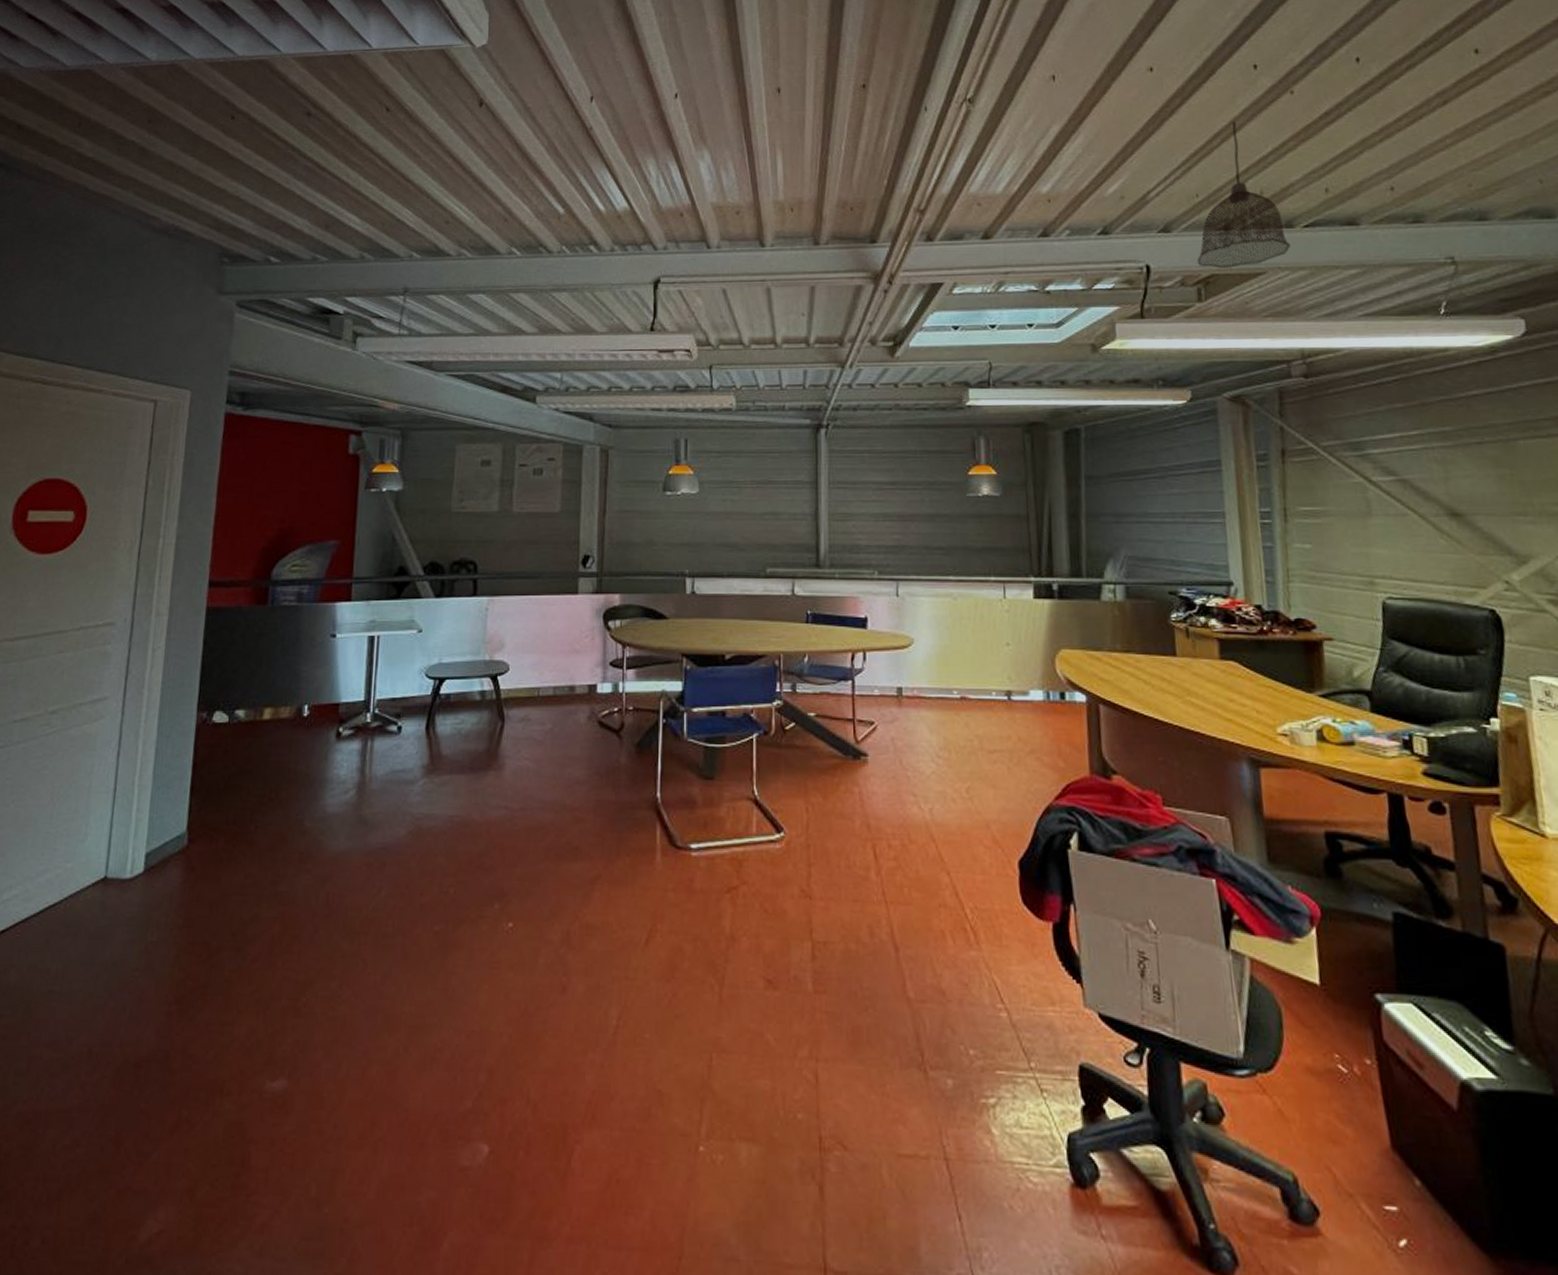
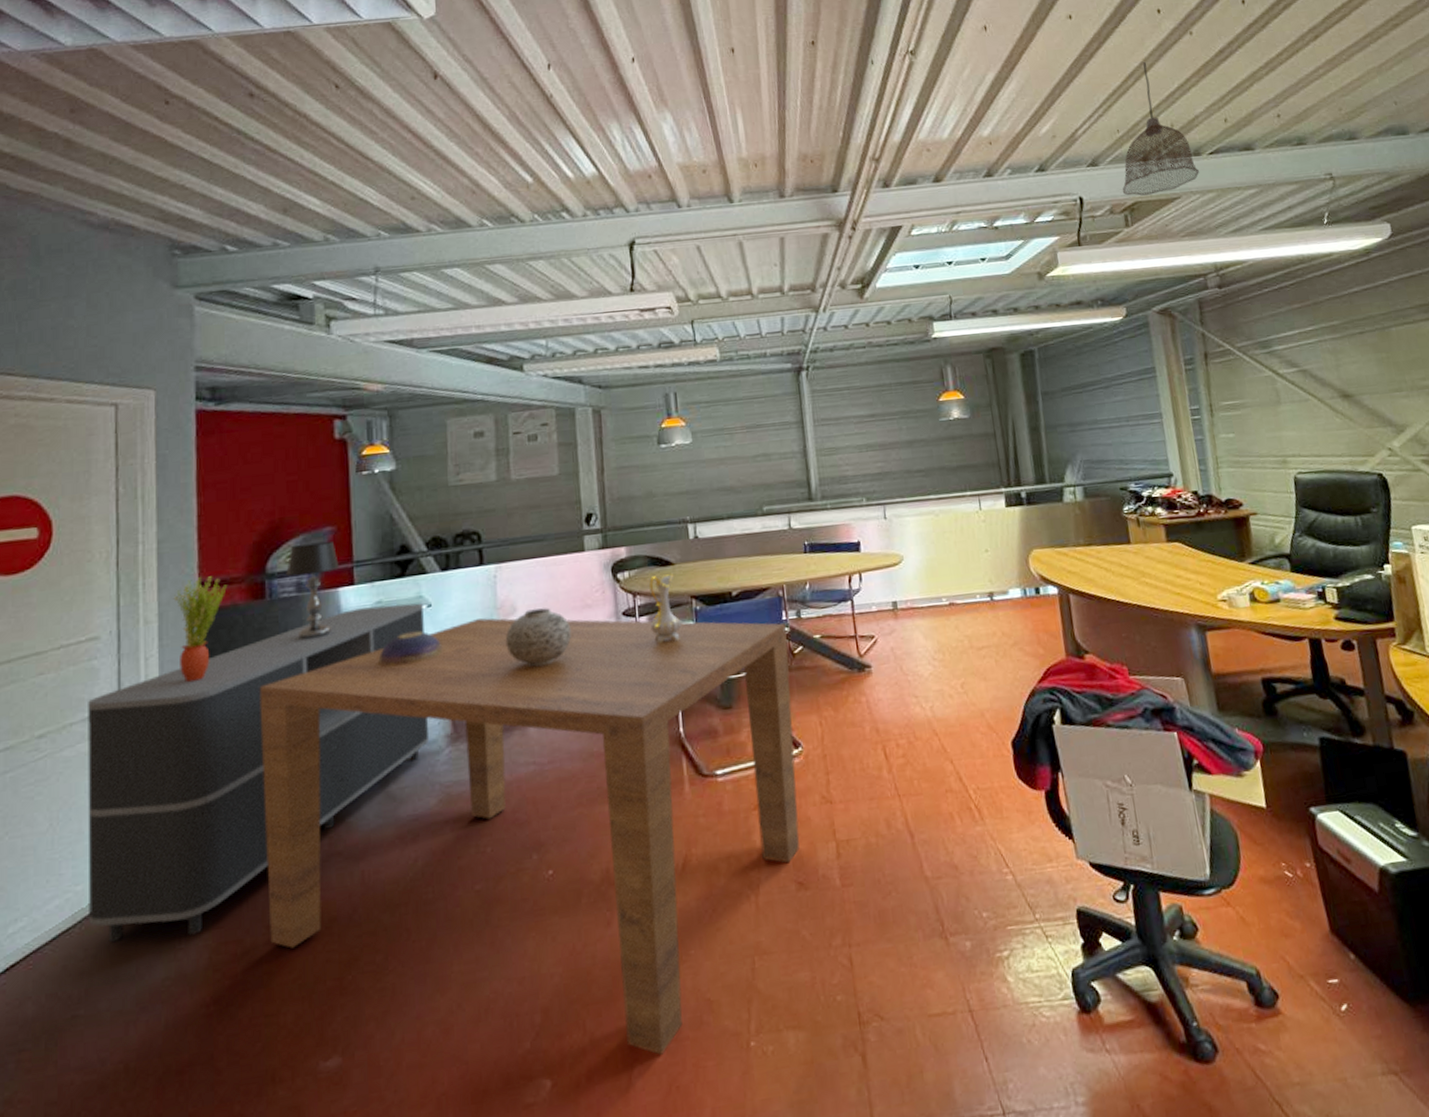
sideboard: none [74,625,414,930] -> present [88,603,429,942]
potted plant: none [182,576,235,677] -> present [173,576,228,682]
table: none [234,651,779,1141] -> present [259,618,800,1055]
table lamp: none [289,554,339,651] -> present [286,541,339,640]
decorative bowl: none [365,655,429,688] -> present [378,631,443,667]
vase: none [490,648,557,707] -> present [505,608,572,667]
pitcher: none [637,628,670,700] -> present [649,574,682,644]

